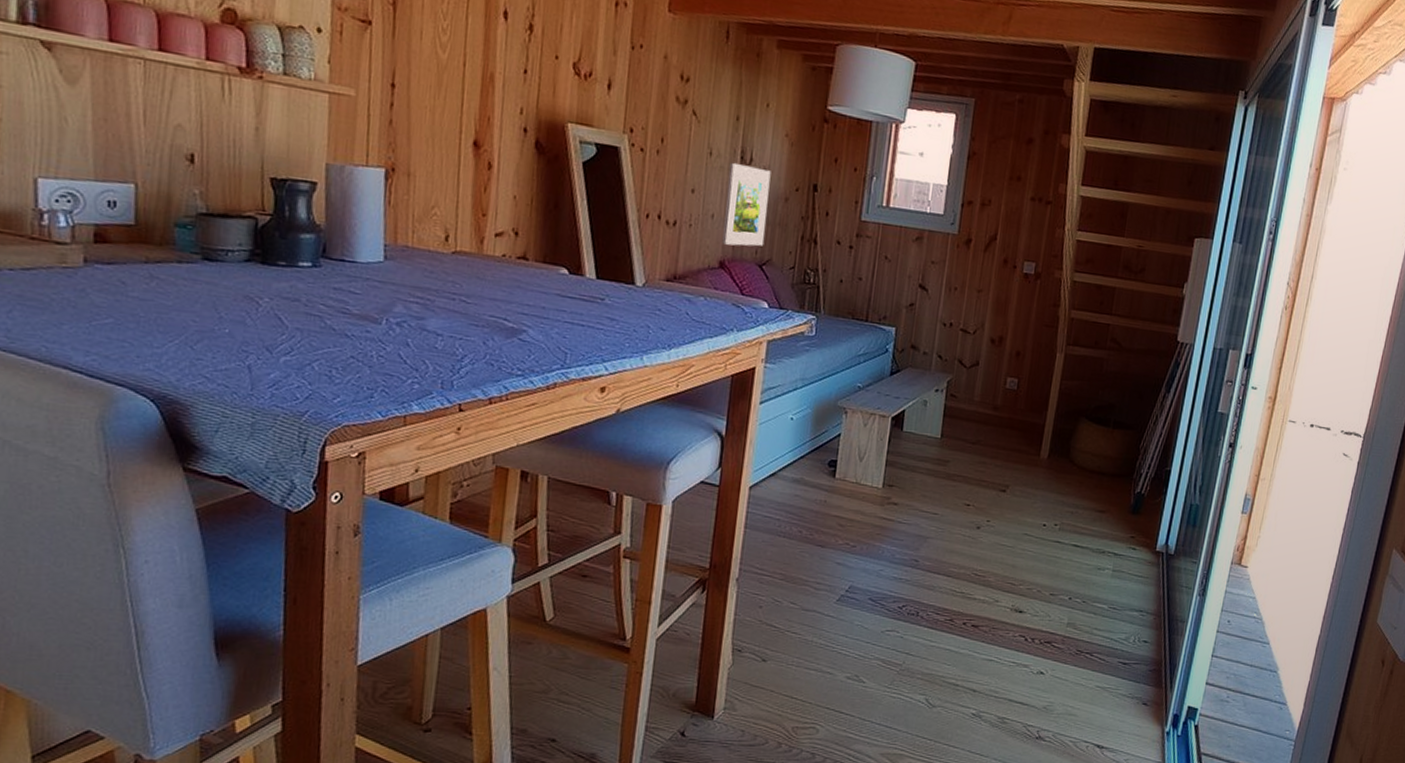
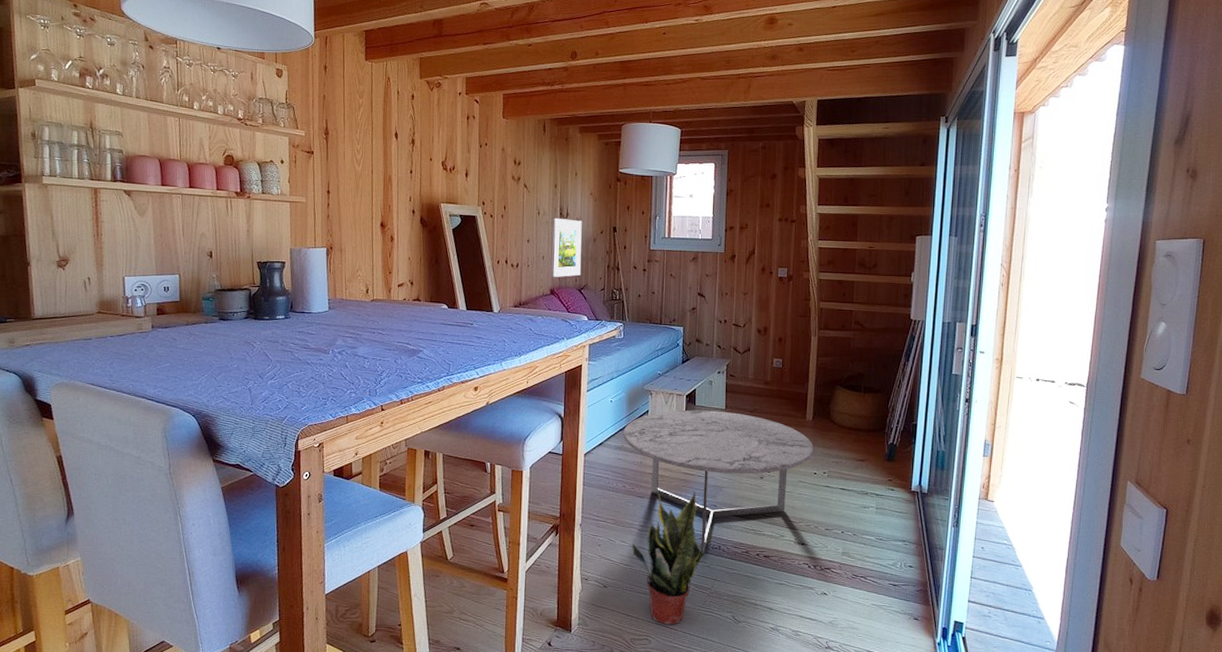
coffee table: none [804,436,1046,622] -> present [623,410,814,555]
potted plant: none [804,540,910,710] -> present [632,490,712,625]

